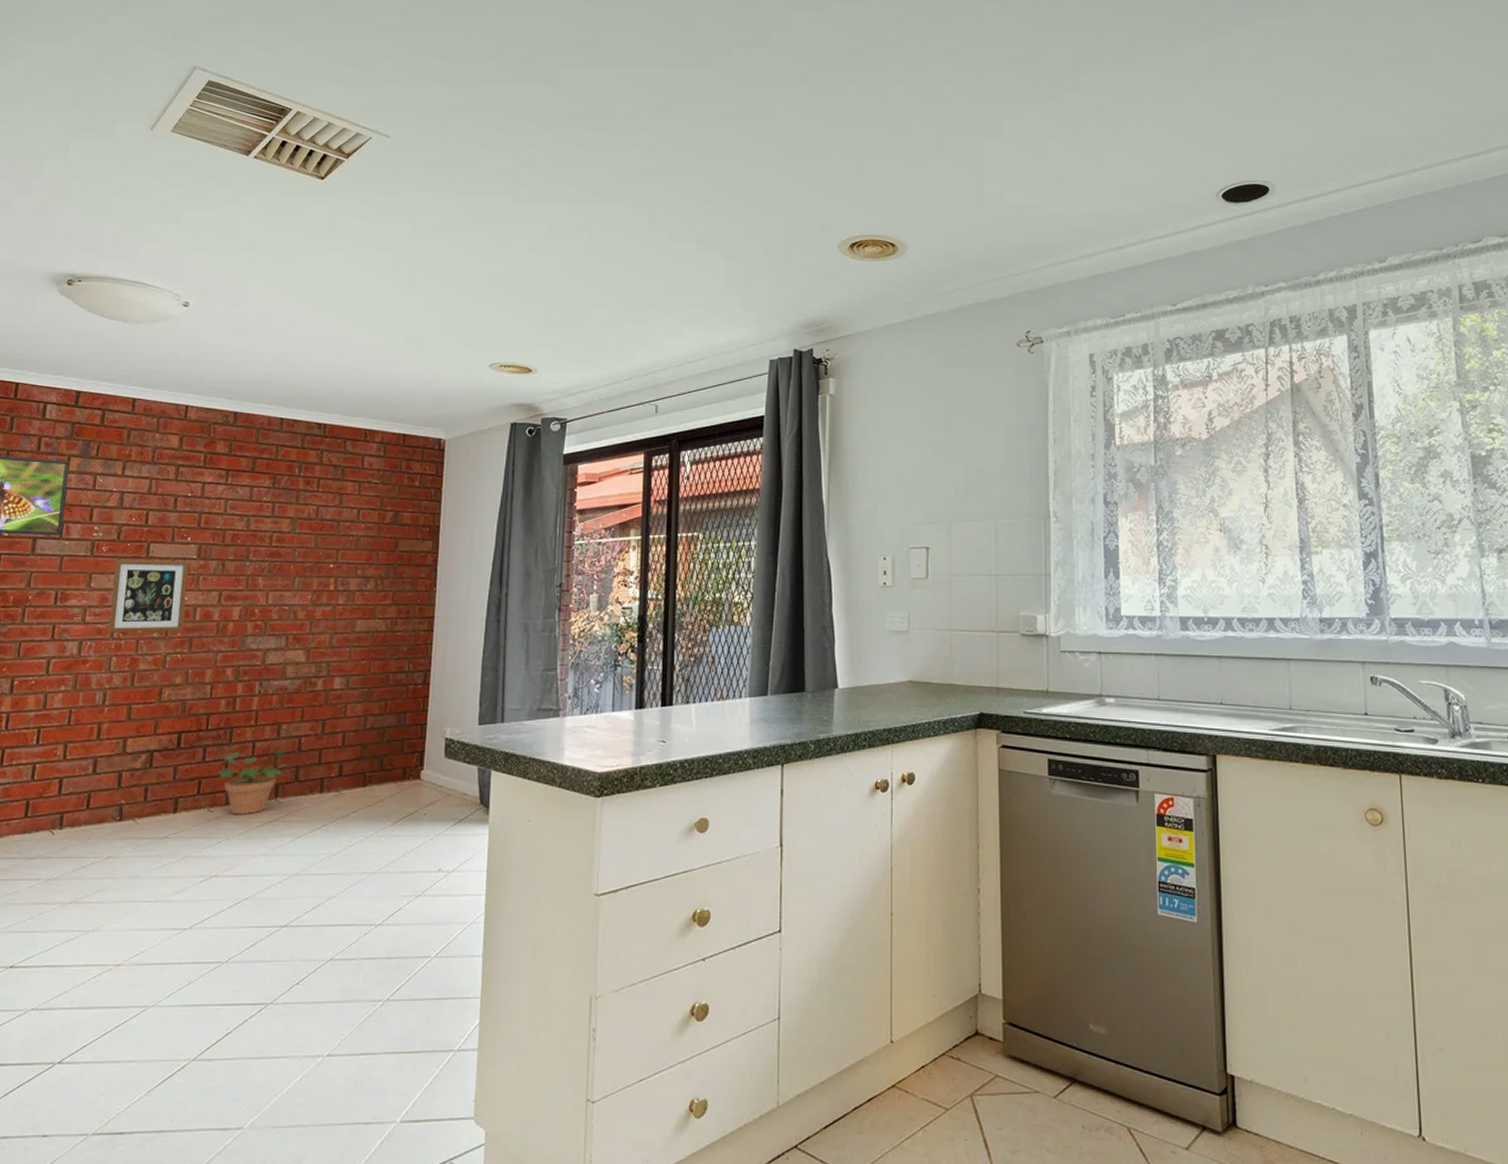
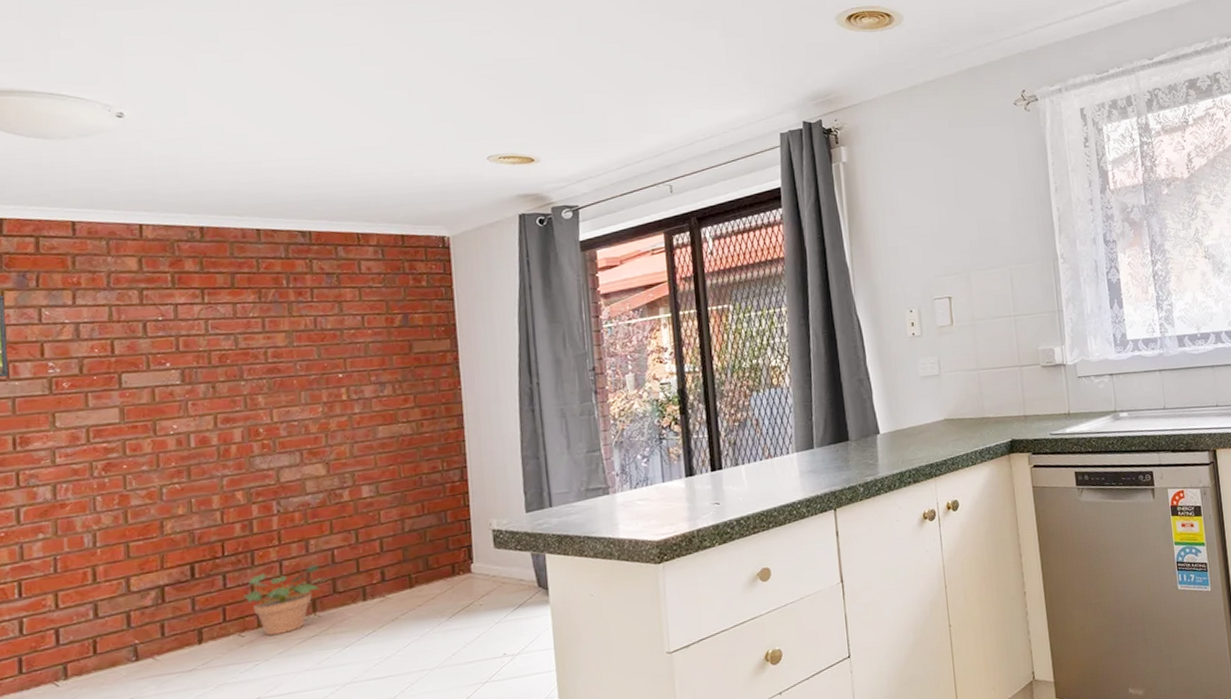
picture frame: present [108,559,190,633] -> none [81,387,177,473]

